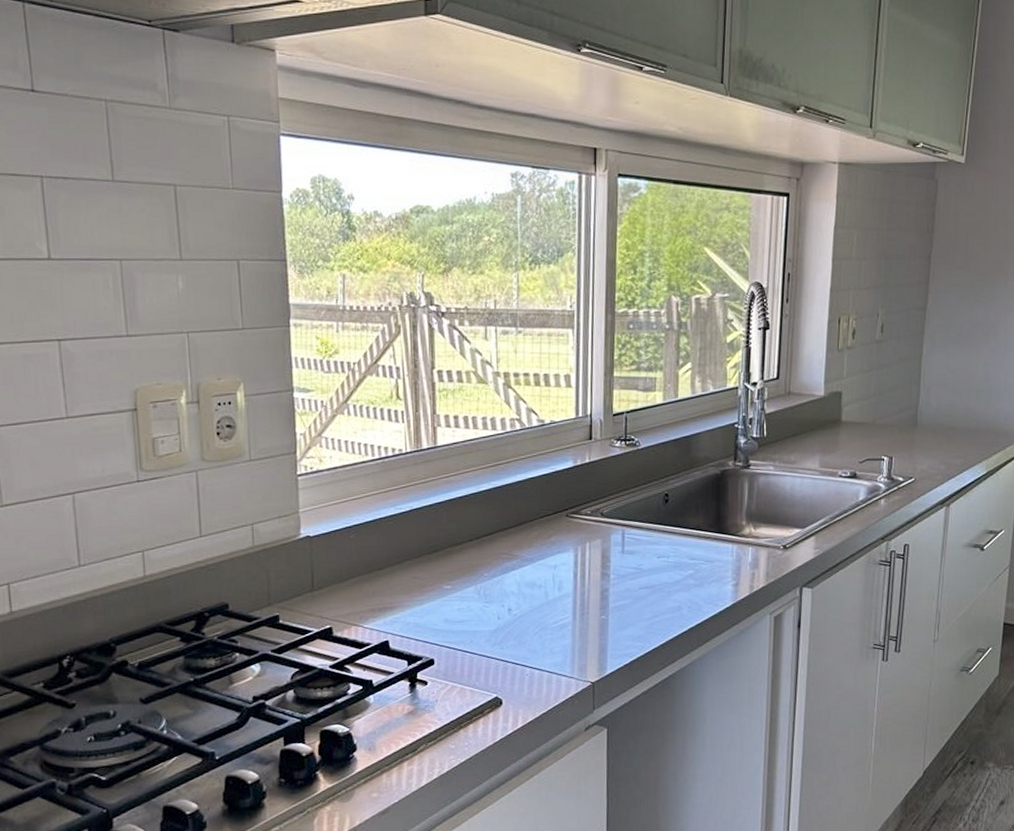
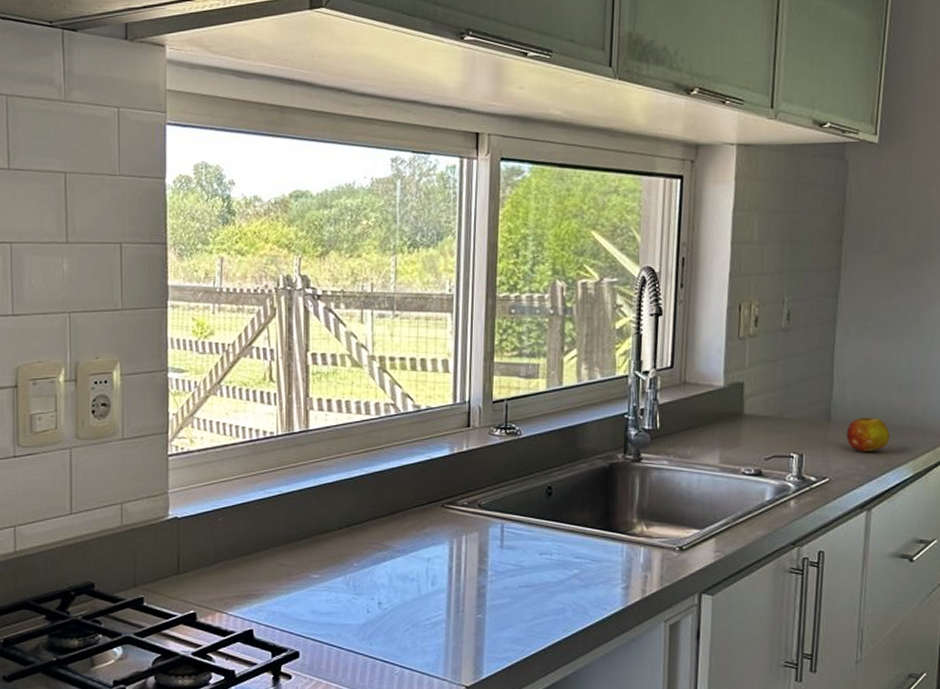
fruit: none [930,422,967,453] -> present [846,418,890,452]

